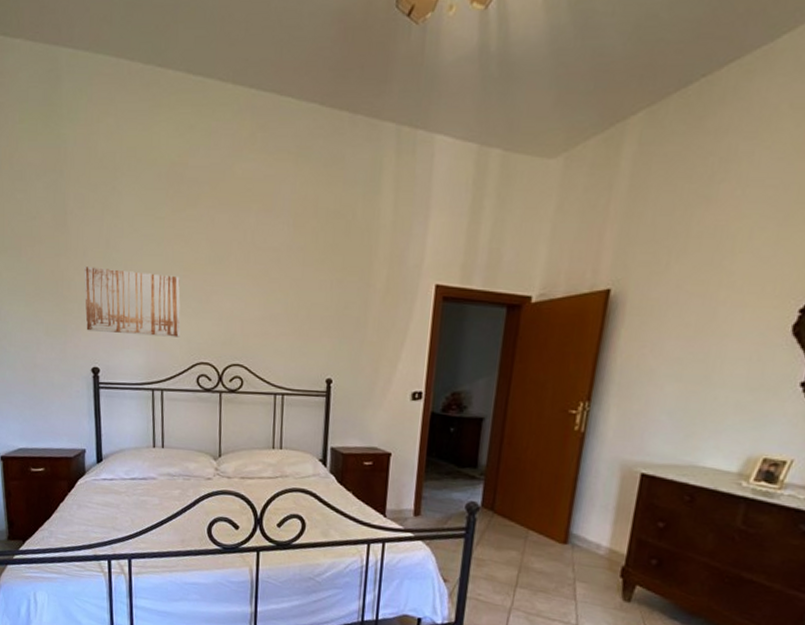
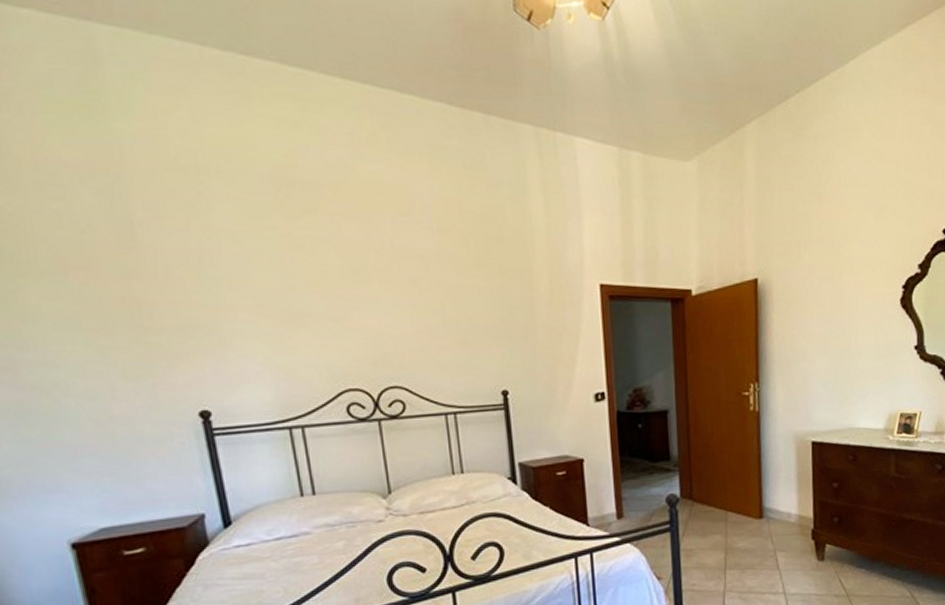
wall art: present [84,267,181,337] -> none [170,289,317,367]

